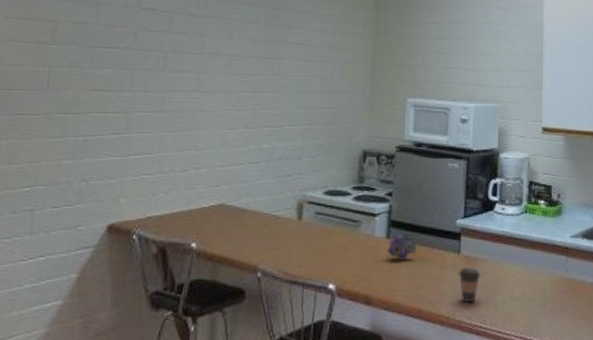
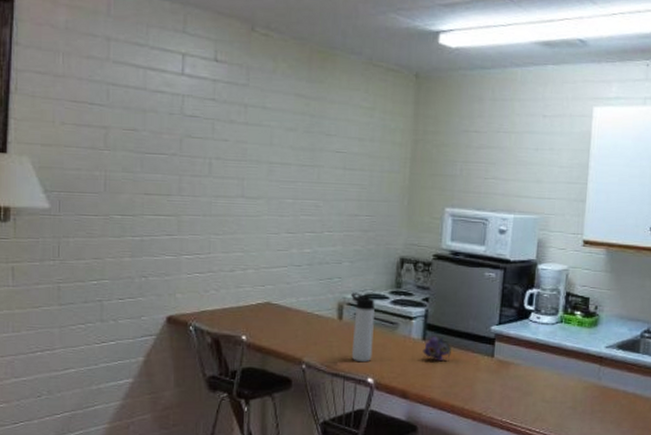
thermos bottle: none [311,190,337,267] -> present [351,292,375,363]
coffee cup: present [458,267,481,302] -> none [491,369,514,401]

